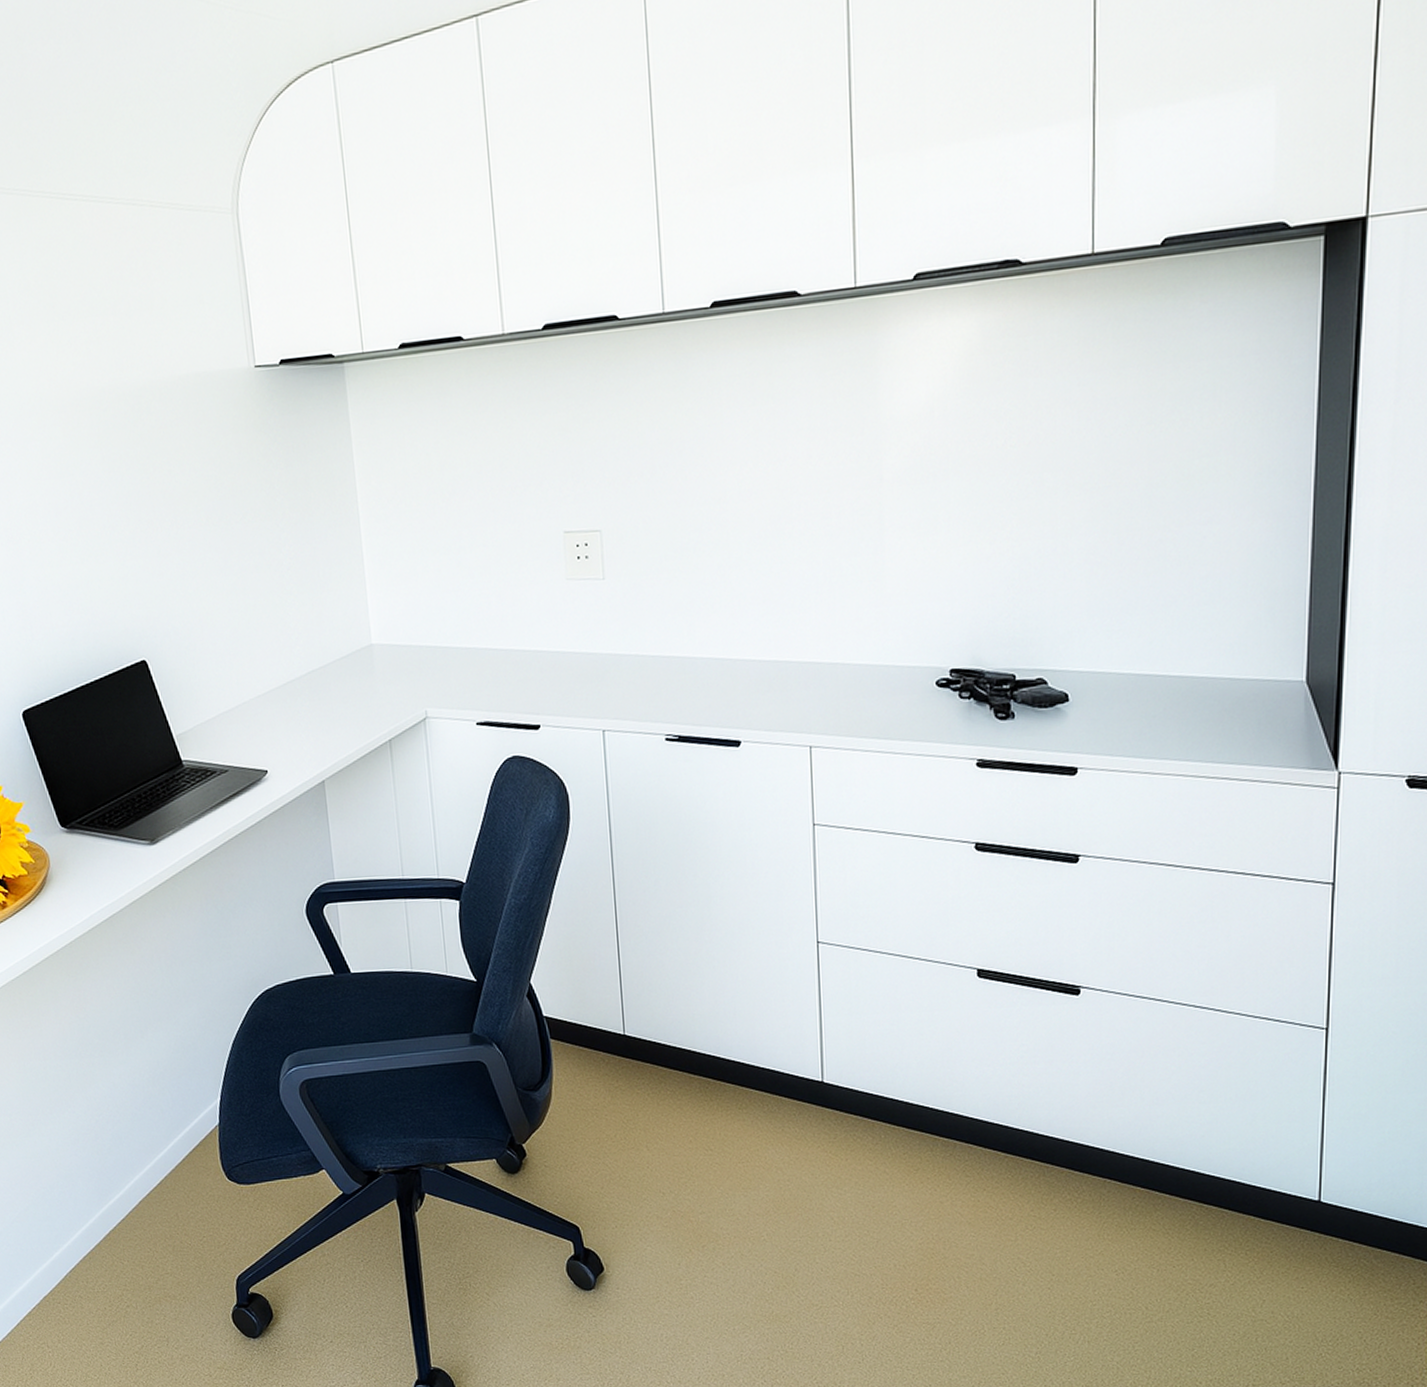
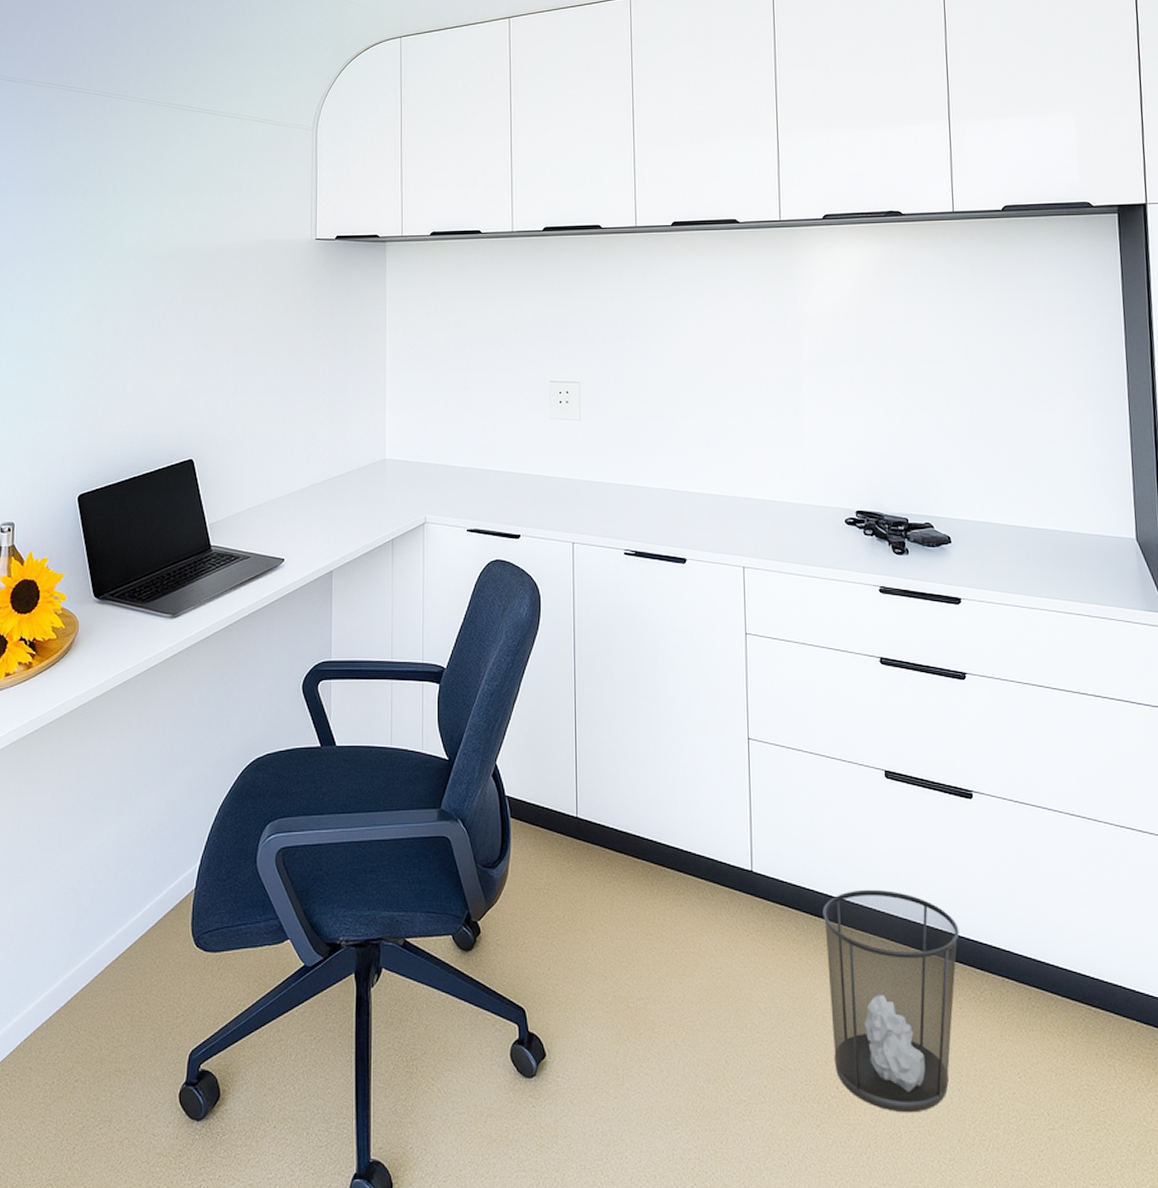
waste bin: none [902,1094,1057,1311] -> present [822,889,959,1113]

